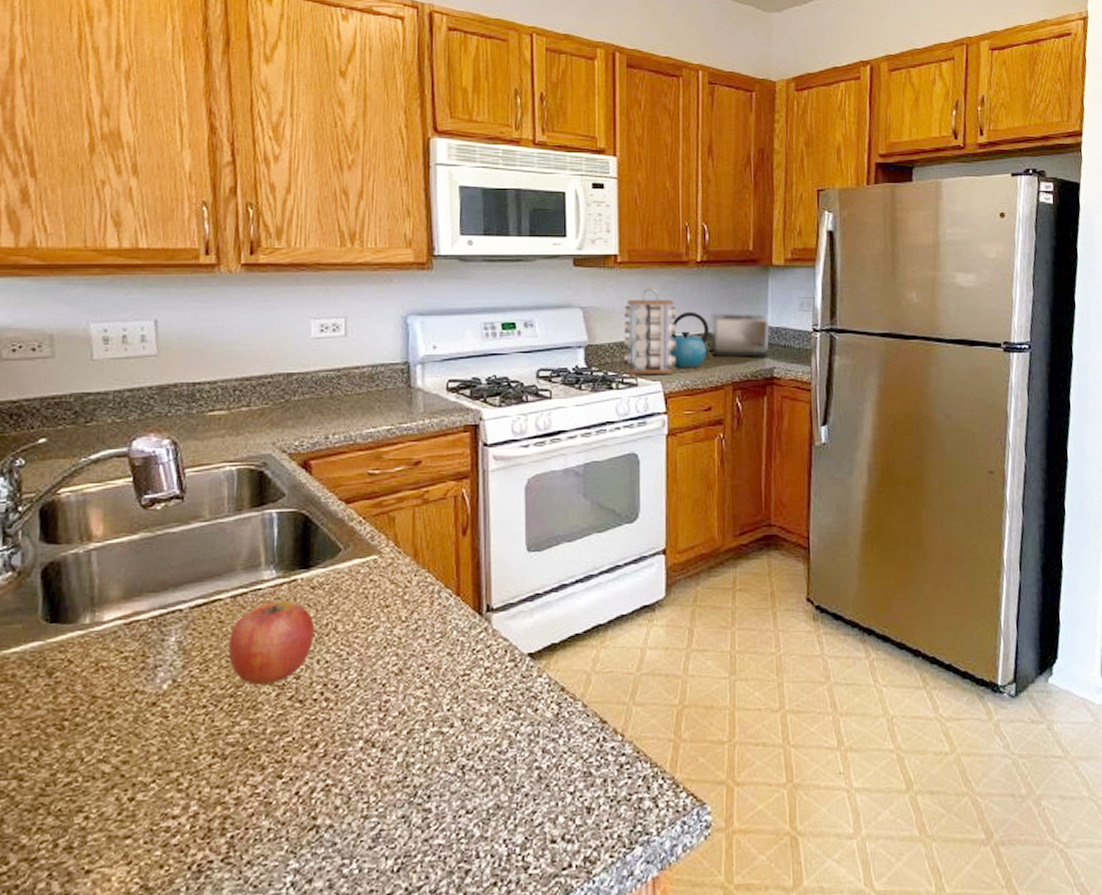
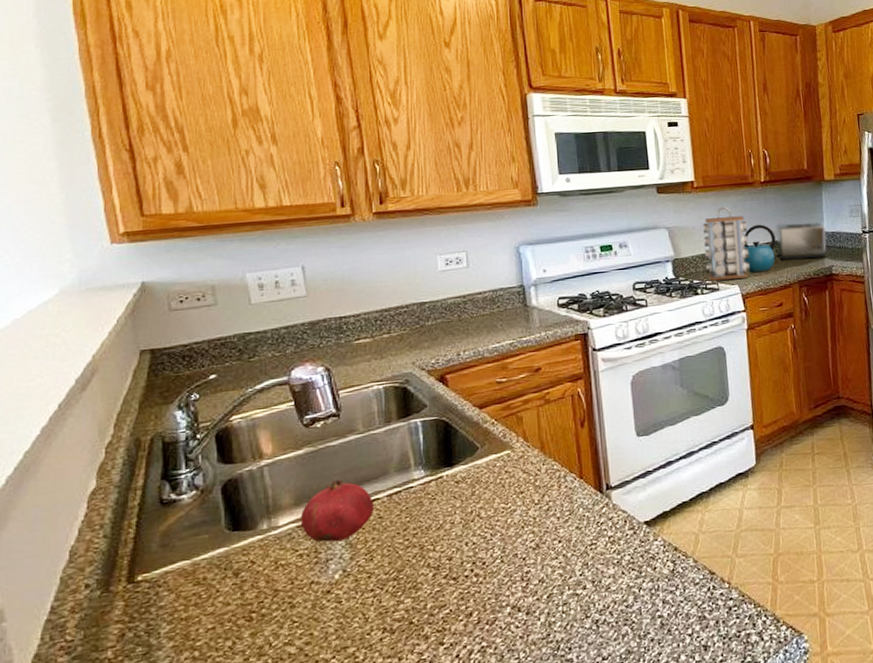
fruit: none [129,573,216,646] -> present [301,479,375,543]
fruit: present [228,599,315,685] -> none [389,494,462,568]

